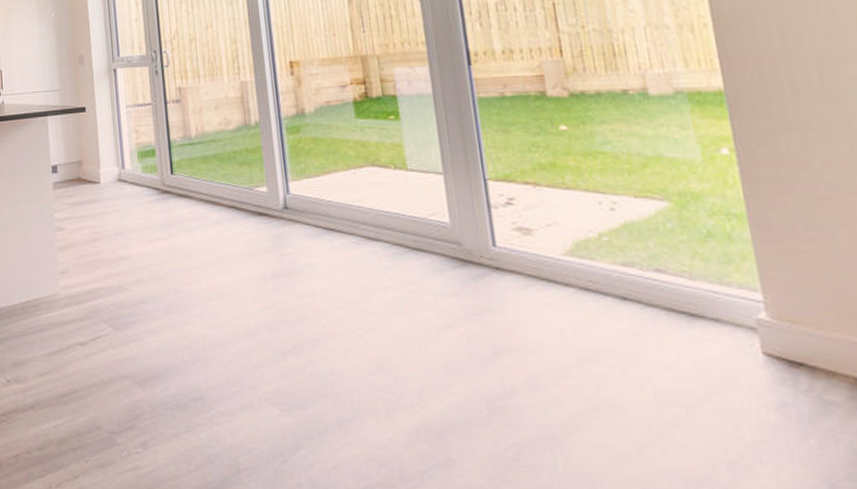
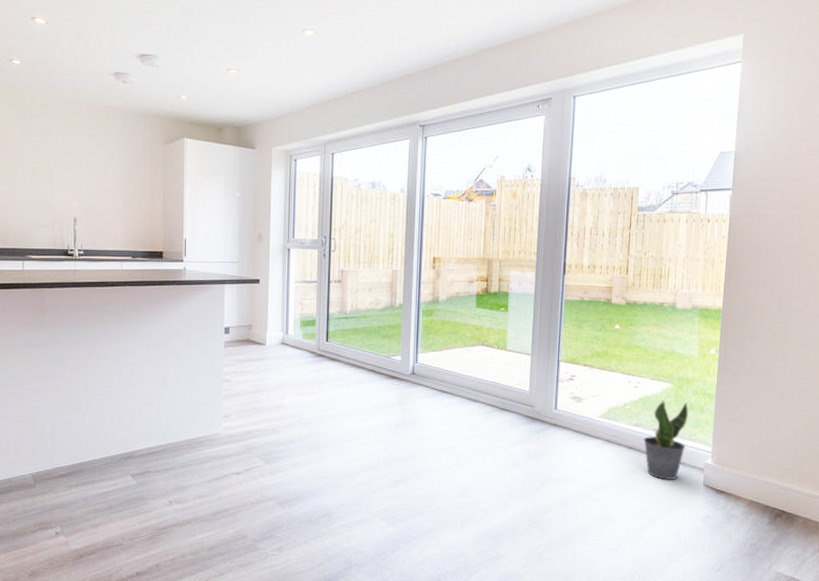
potted plant: none [642,226,716,347] -> present [643,400,689,481]

